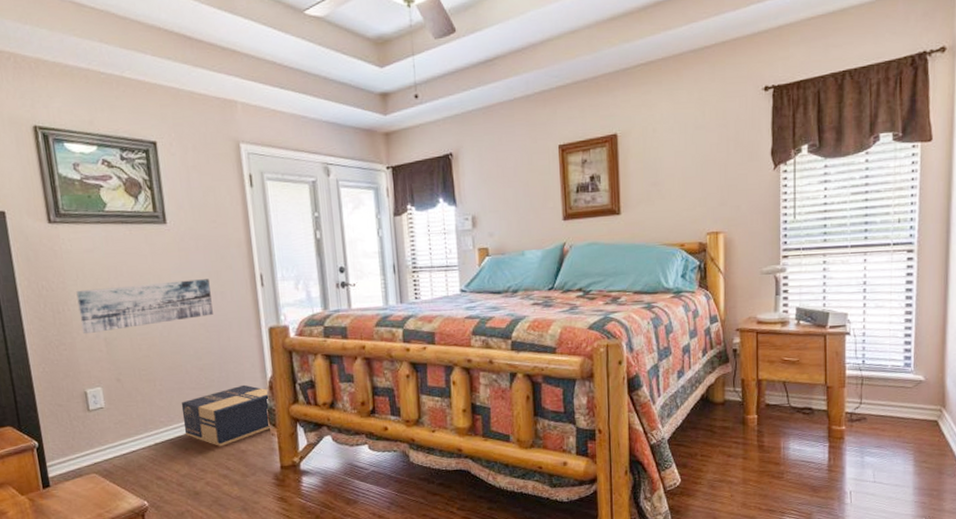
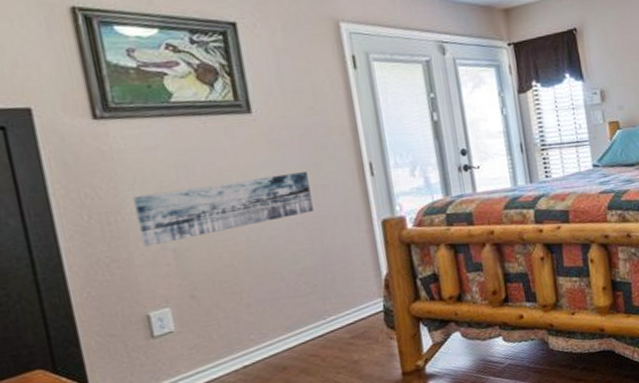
cardboard box: present [181,384,270,446] -> none [275,286,388,360]

